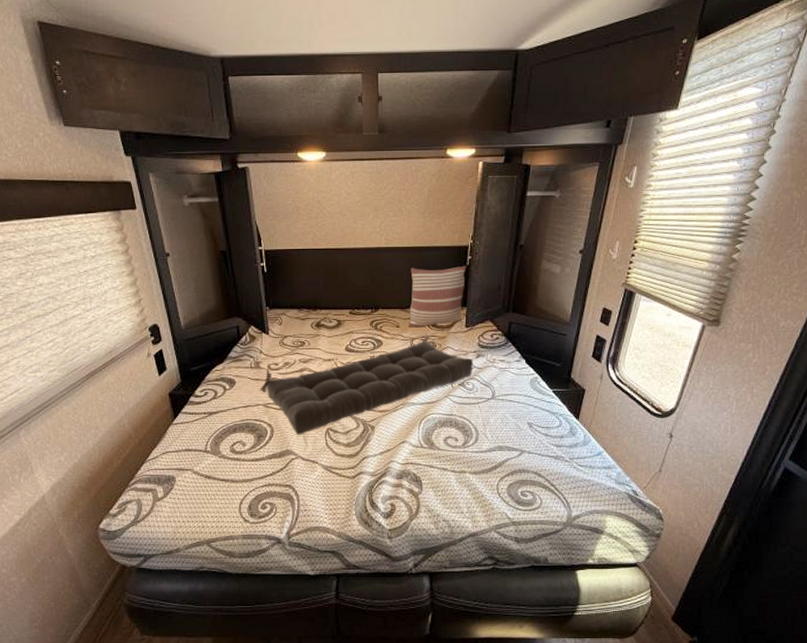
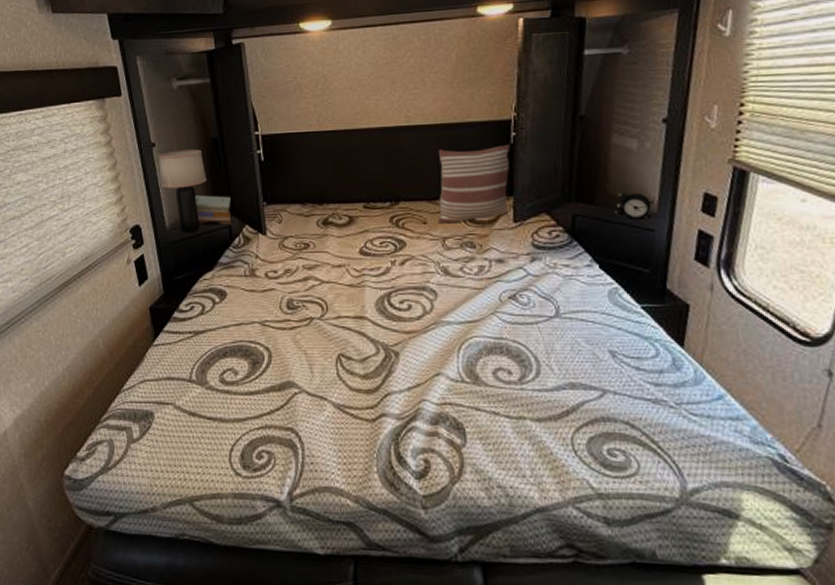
table lamp: none [172,260,218,332] -> present [158,149,208,233]
books: none [206,300,239,326] -> present [195,195,232,226]
seat cushion: present [260,333,474,435] -> none [256,231,528,362]
alarm clock: none [541,306,568,326] -> present [616,193,654,219]

